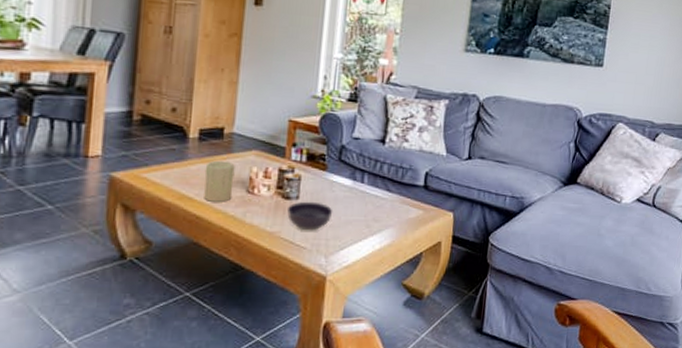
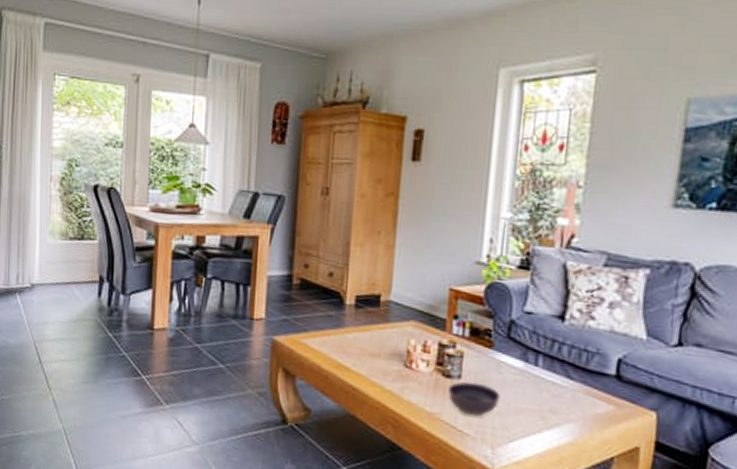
candle: present [204,160,235,202] -> none [360,330,392,375]

